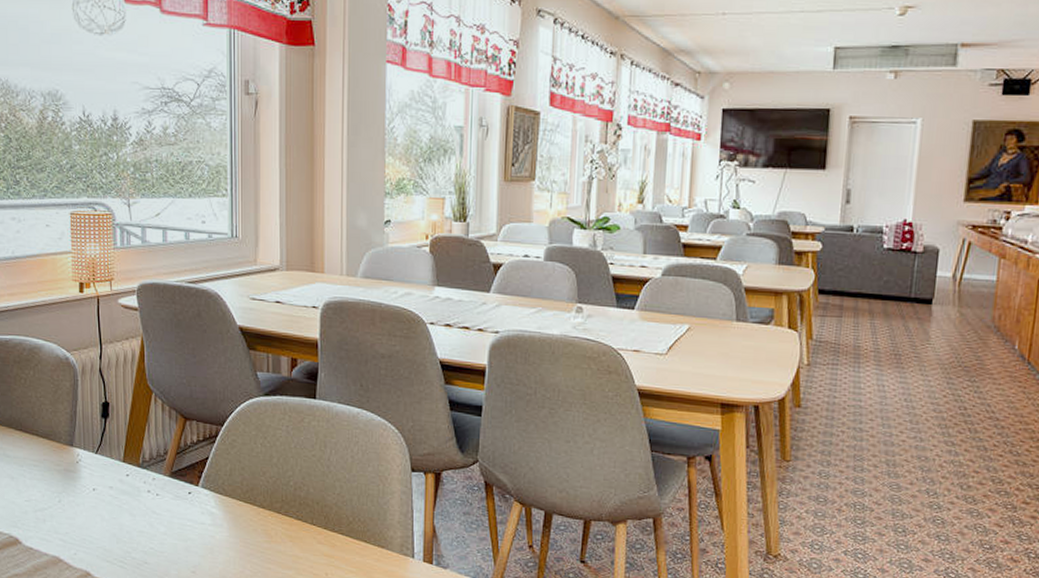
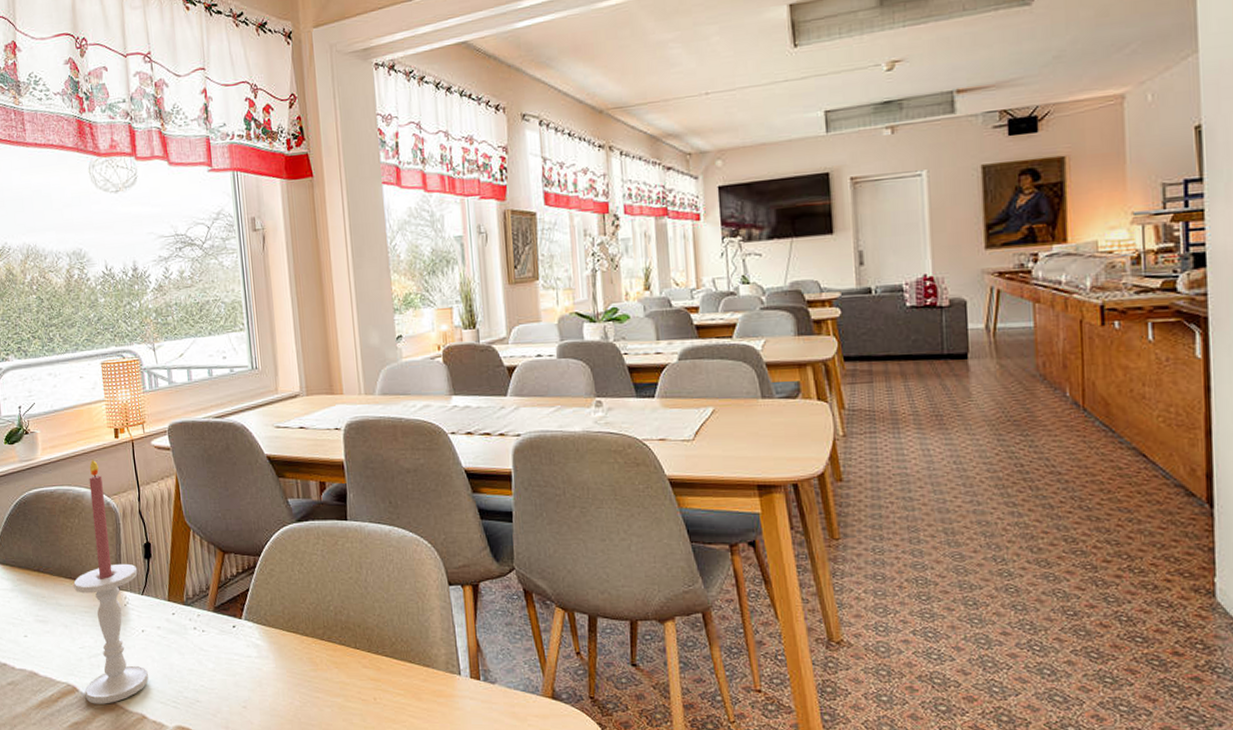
candle holder: none [24,312,97,559] -> present [73,460,149,704]

